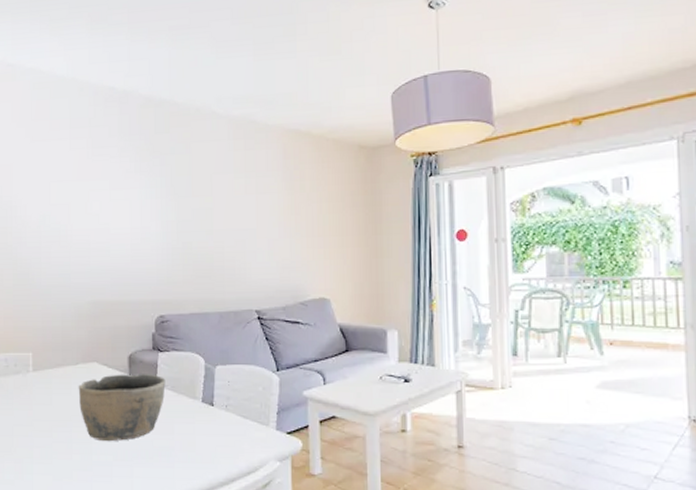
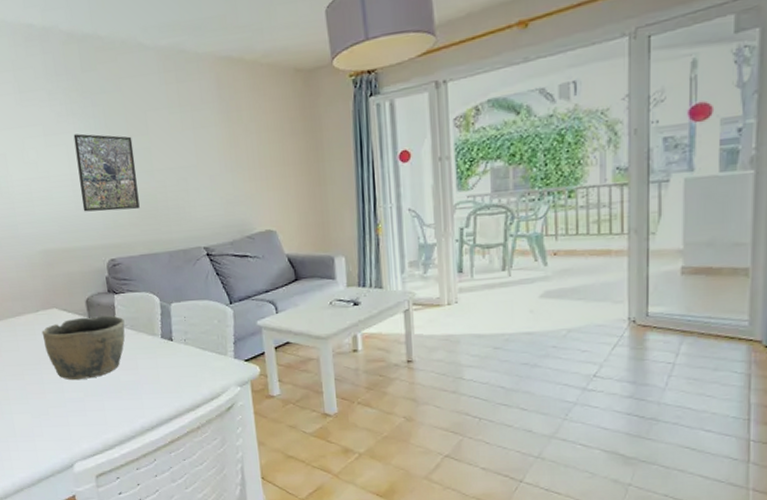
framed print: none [138,190,196,268] -> present [73,133,140,212]

